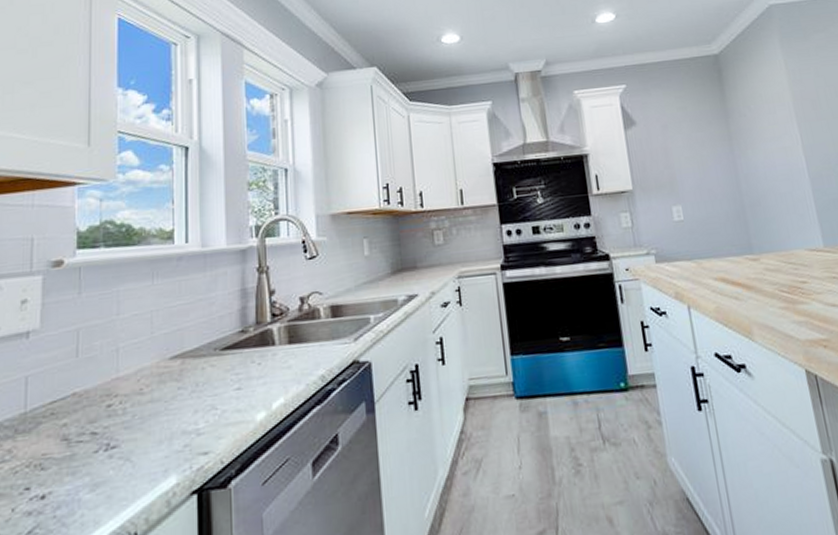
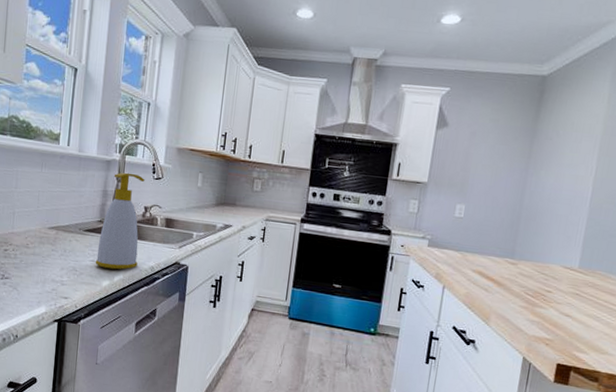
soap bottle: none [242,258,302,395] -> present [95,172,145,270]

